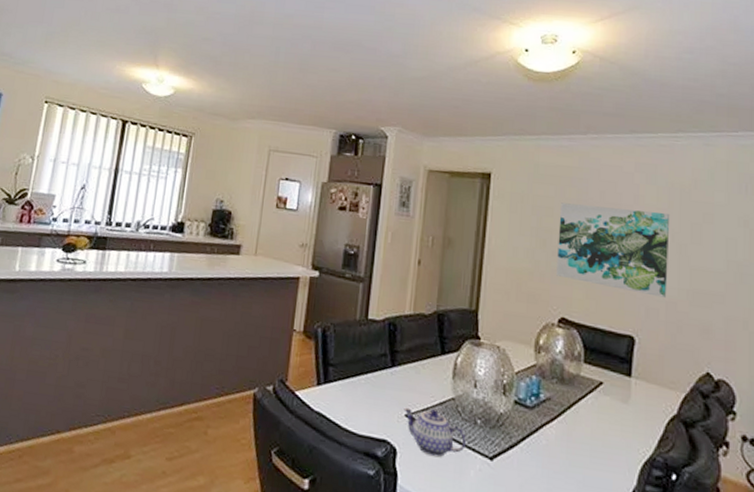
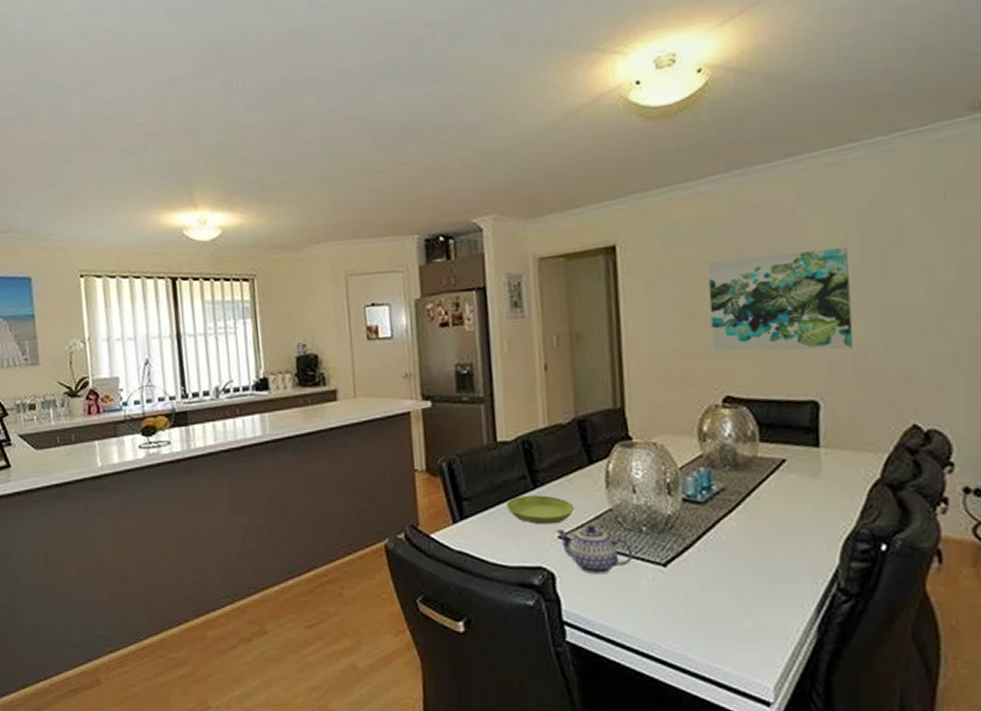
saucer: none [366,371,424,403] -> present [506,495,575,525]

